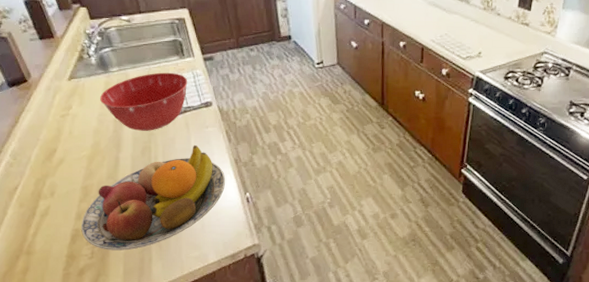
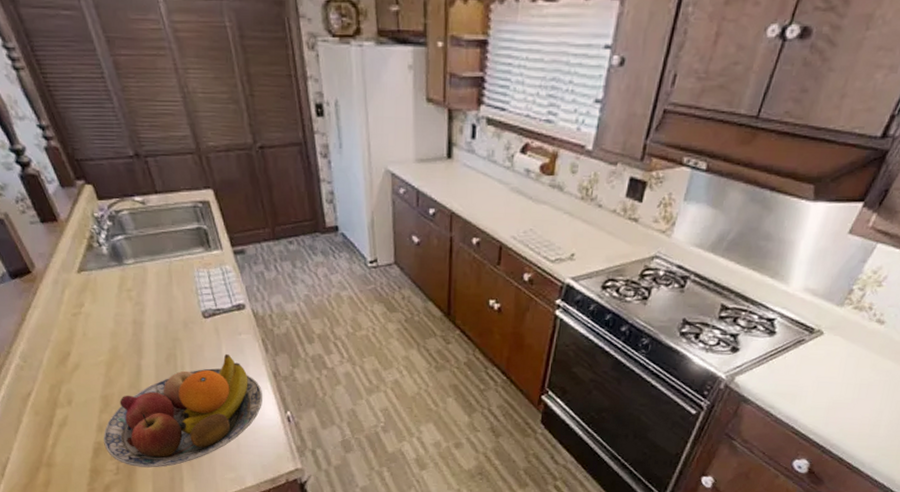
mixing bowl: present [100,72,188,131] -> none [115,266,216,336]

